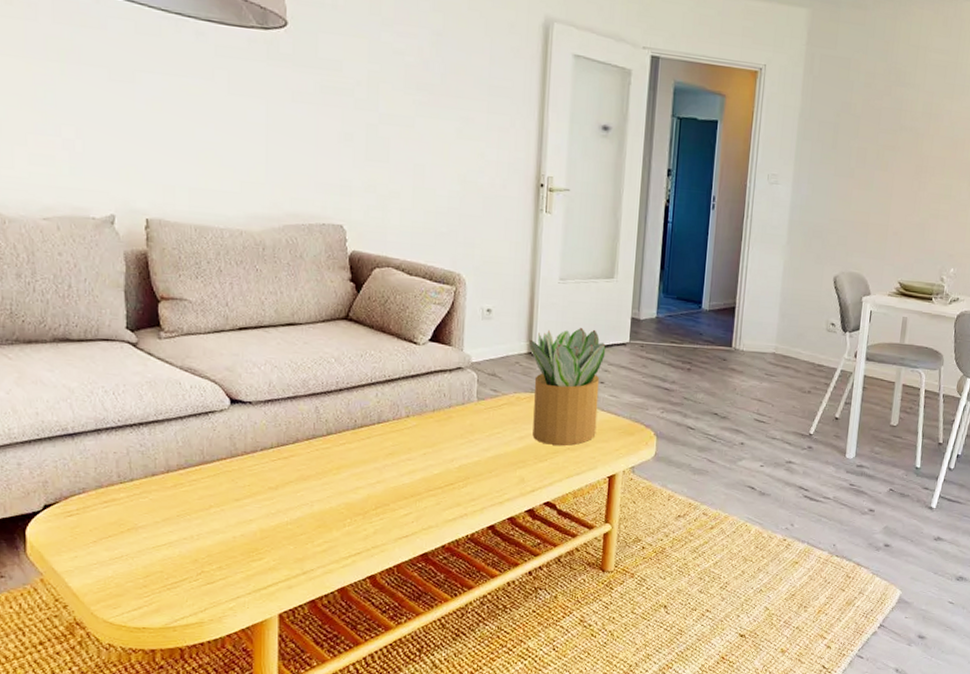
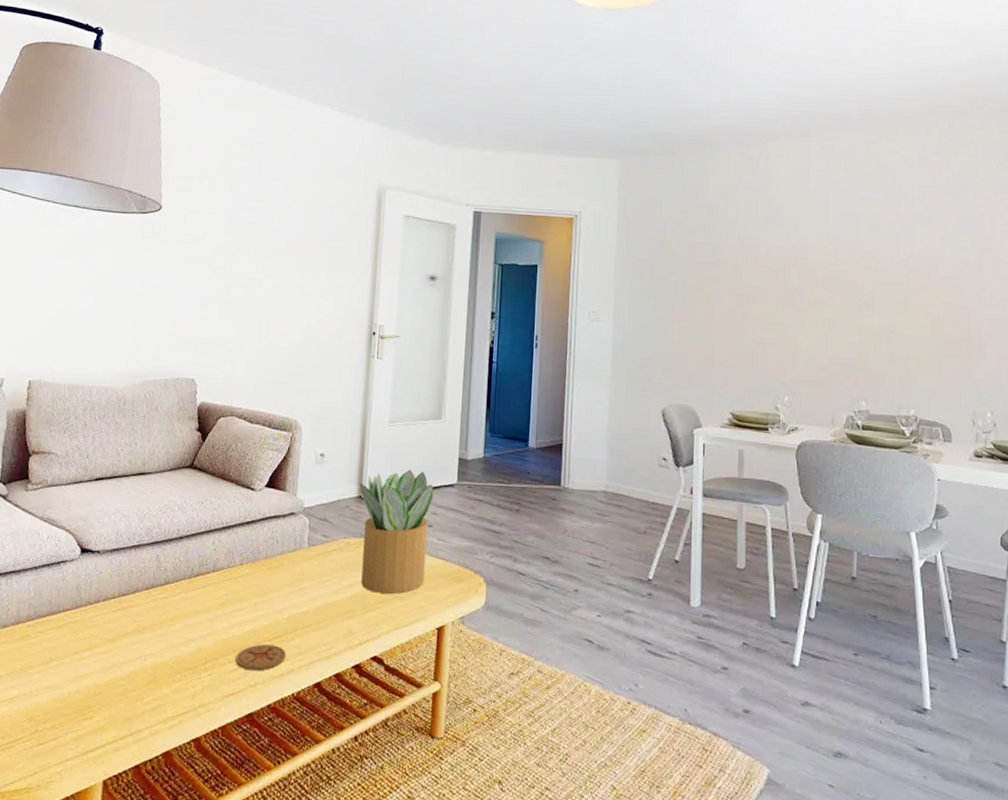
coaster: none [407,491,459,516] -> present [235,644,287,671]

